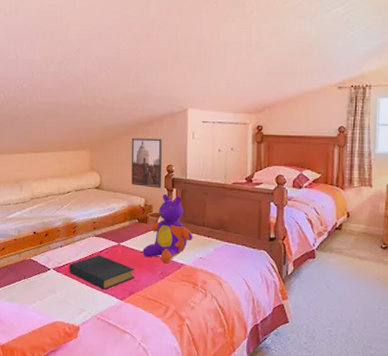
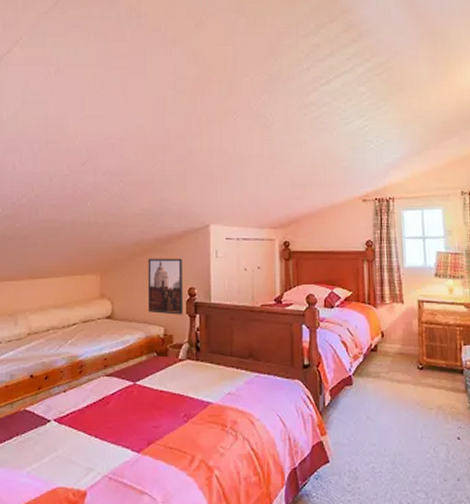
hardback book: present [68,254,135,290] -> none [73,398,154,441]
stuffed bear: present [143,193,193,264] -> none [163,320,220,403]

